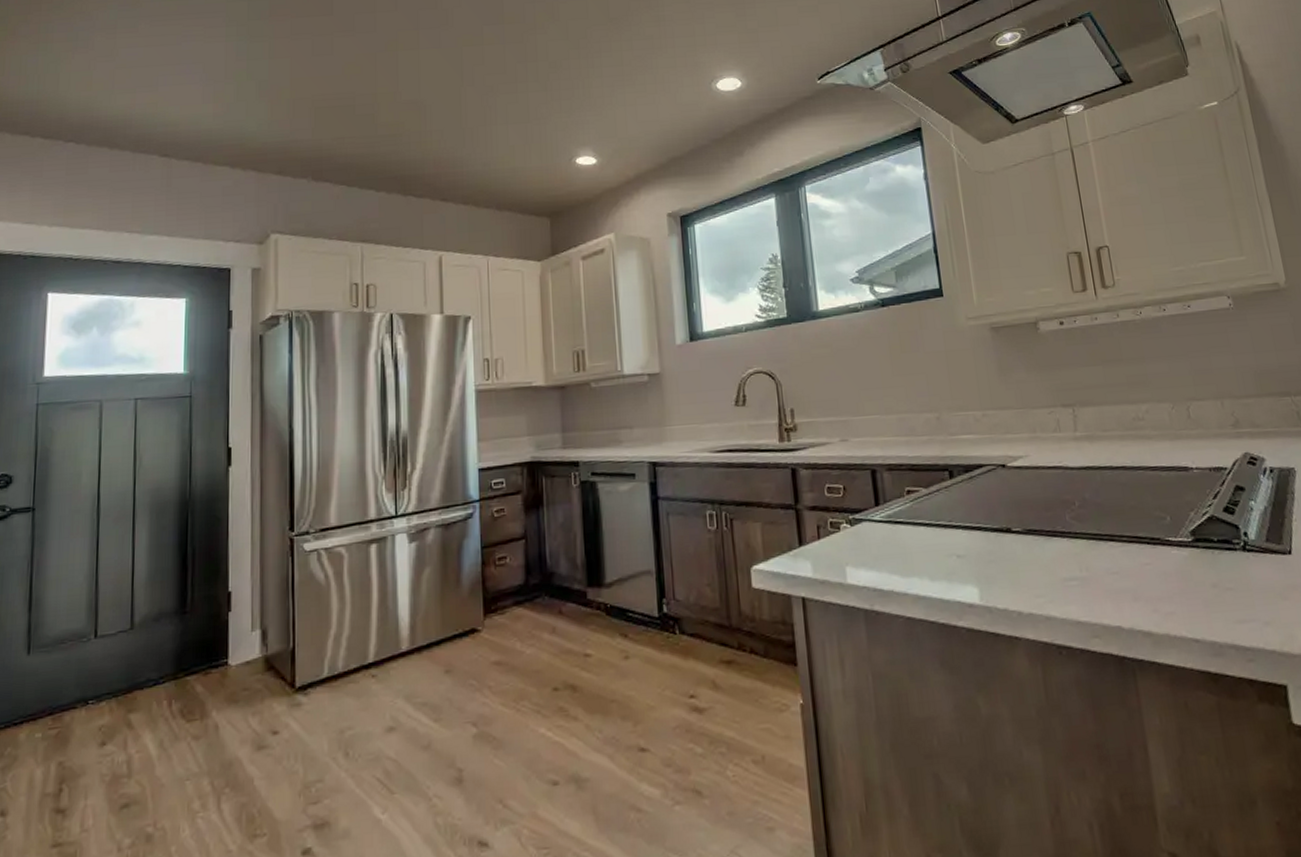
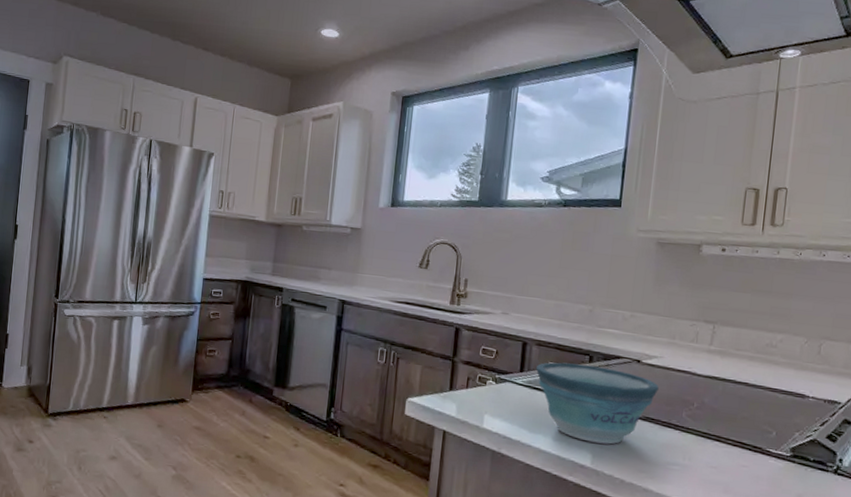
bowl: none [892,481,1033,574] -> present [535,362,659,445]

